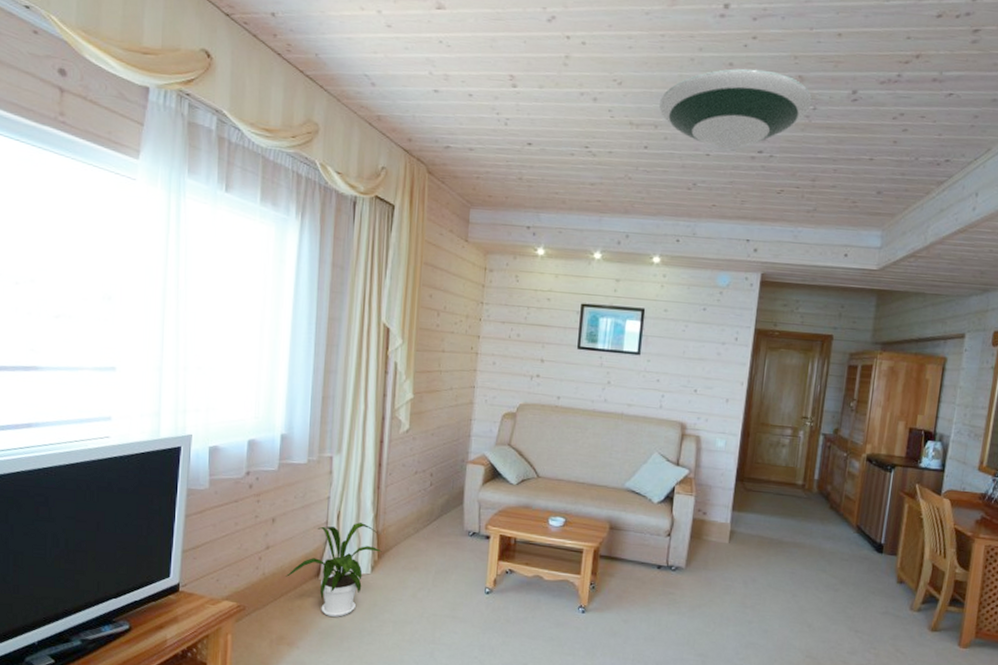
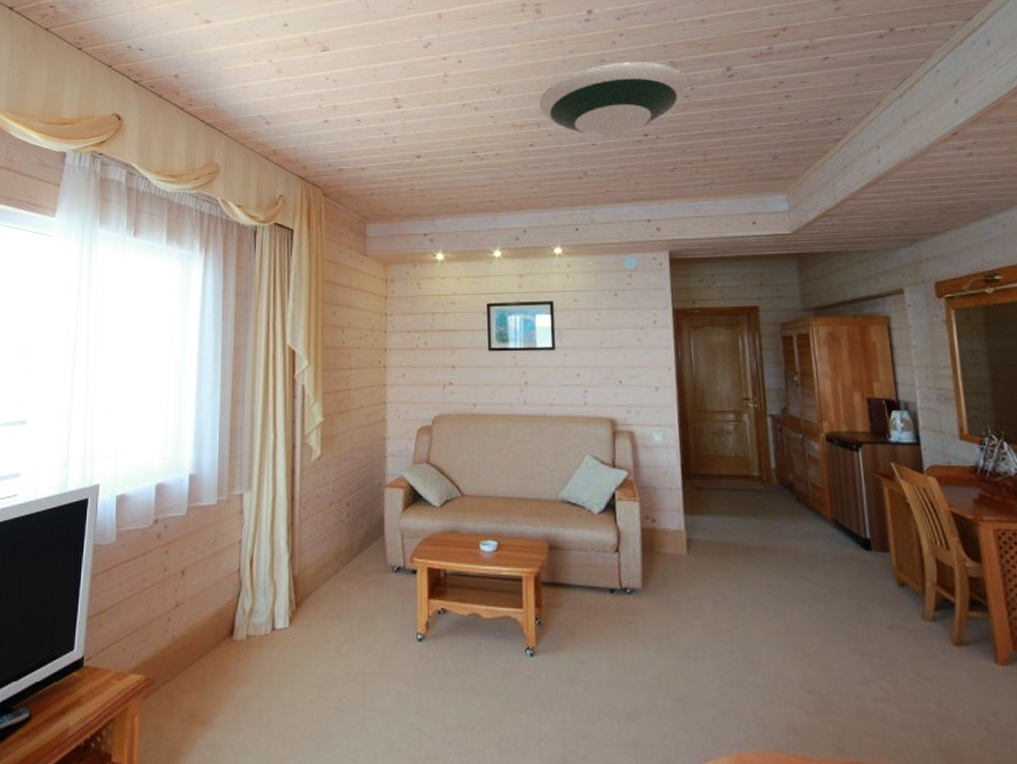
house plant: present [285,523,382,617] -> none [196,567,300,684]

